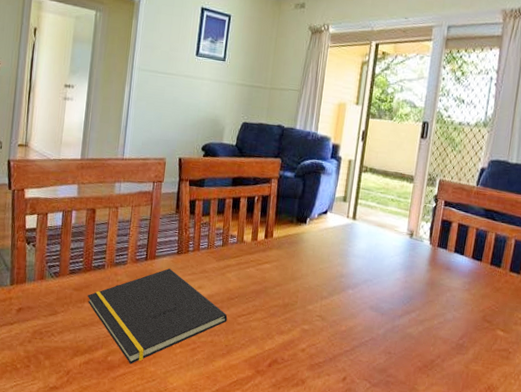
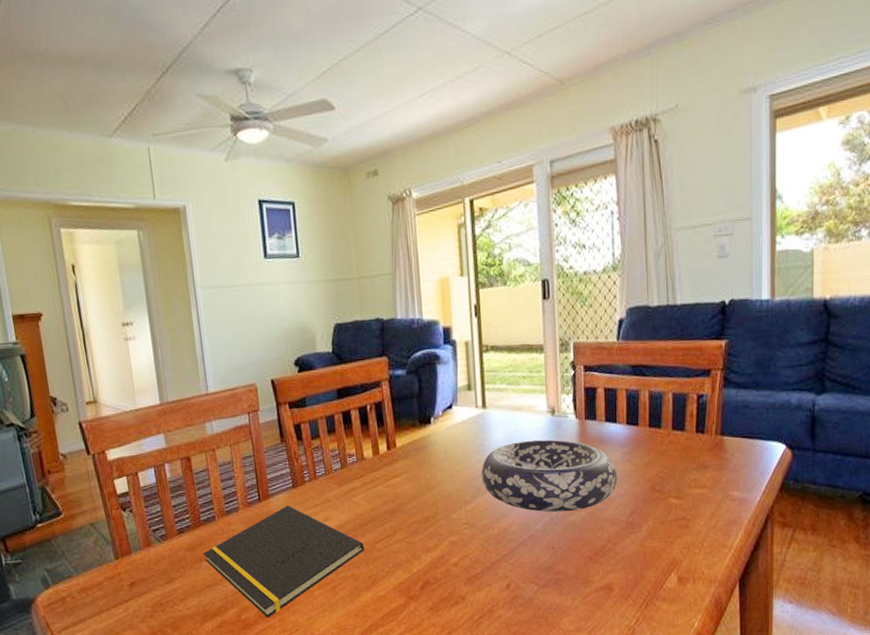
decorative bowl: none [340,254,457,325] -> present [481,439,618,512]

